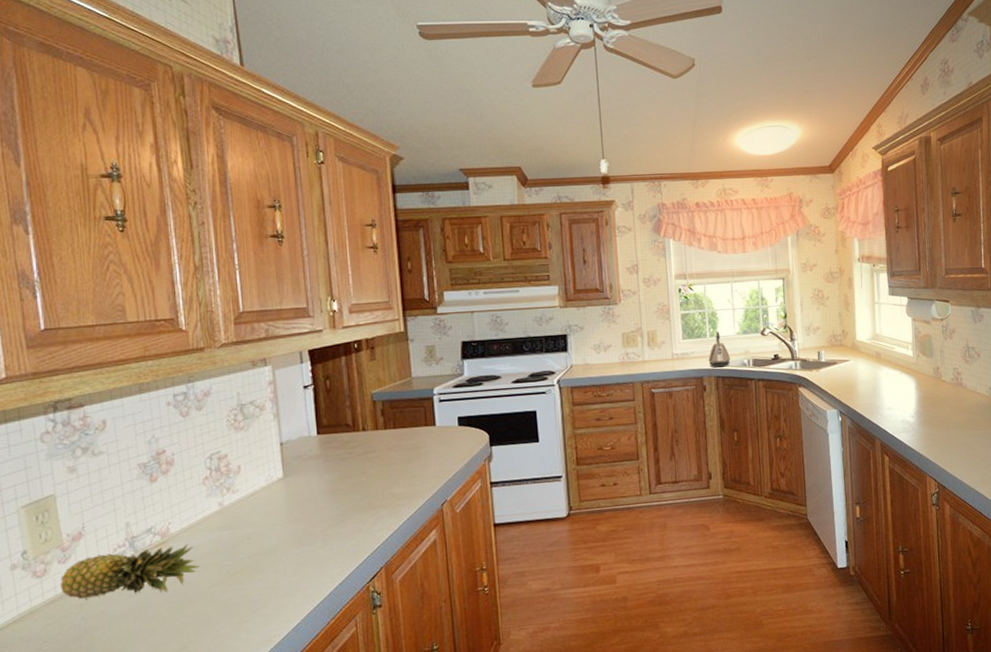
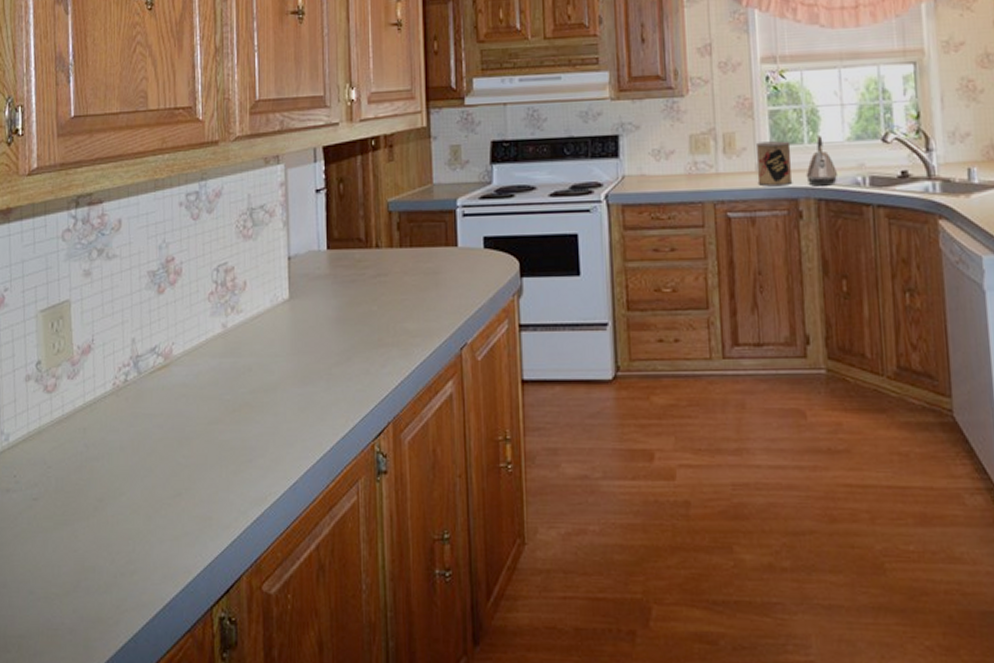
fruit: present [59,544,200,599] -> none [67,370,199,426]
tin can: none [671,335,699,369] -> present [755,141,793,187]

